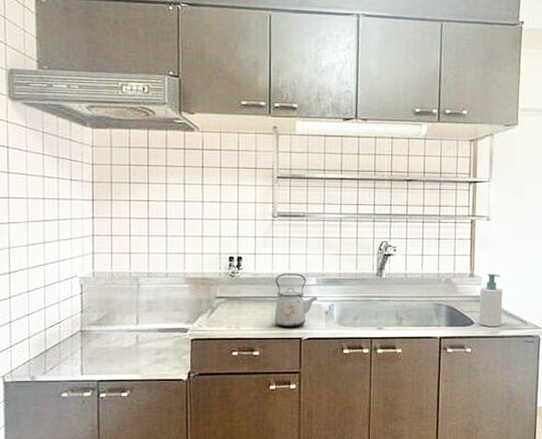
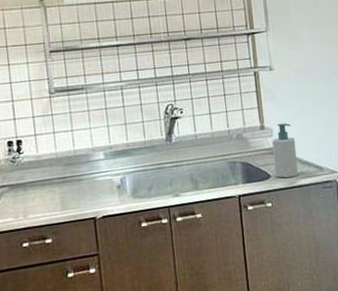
kettle: present [274,273,317,327] -> none [60,149,107,209]

